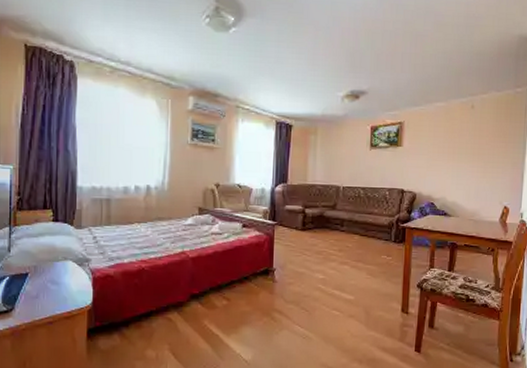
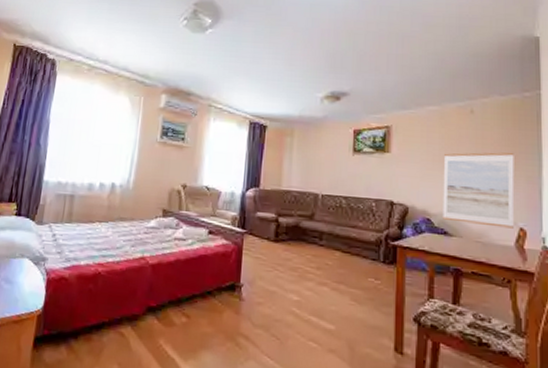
wall art: none [444,142,504,207] -> present [442,152,515,229]

